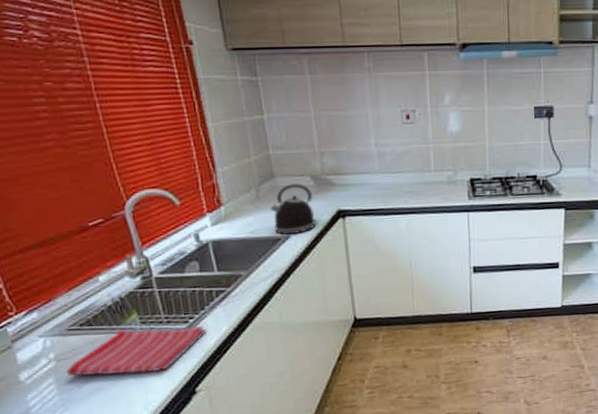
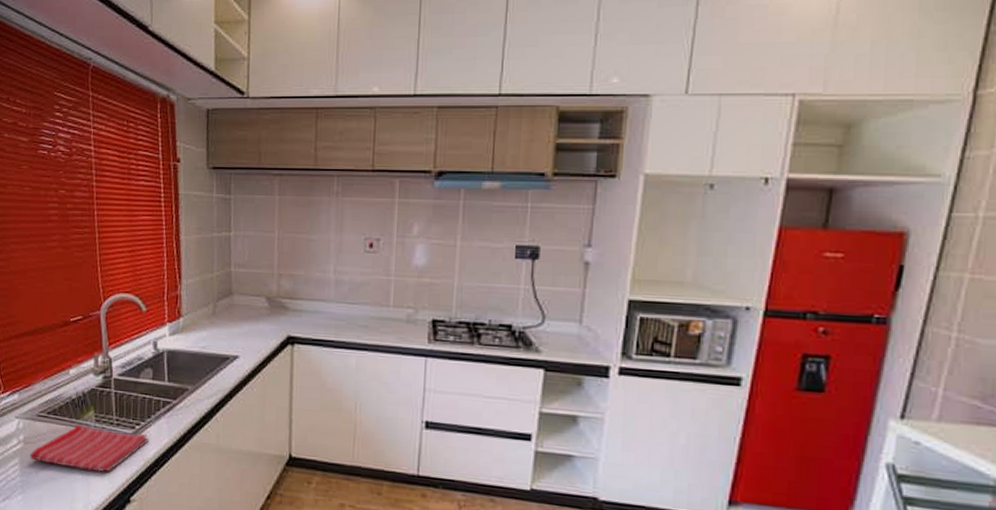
kettle: present [270,183,317,235] -> none [224,303,266,355]

